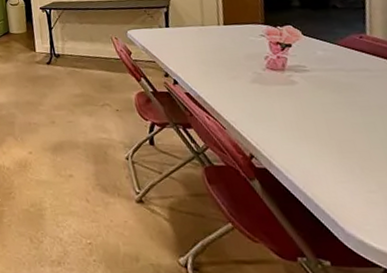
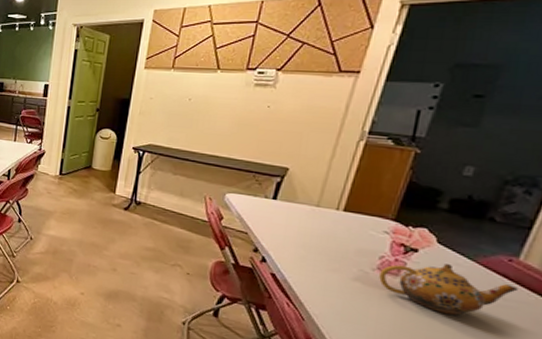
teapot: none [269,51,376,95] -> present [379,264,518,315]

